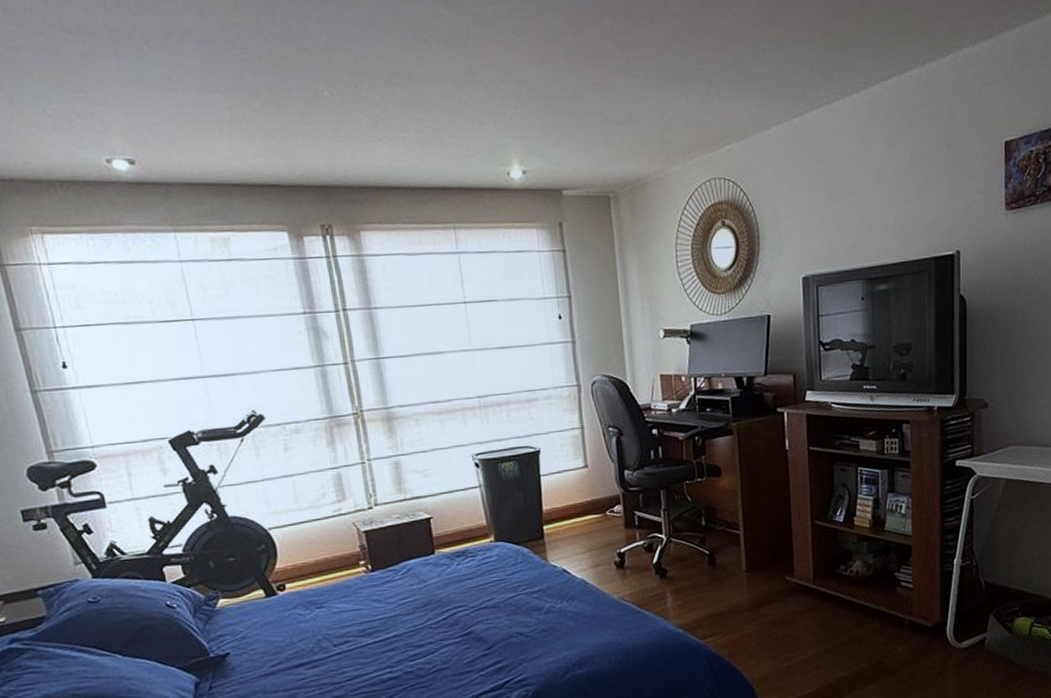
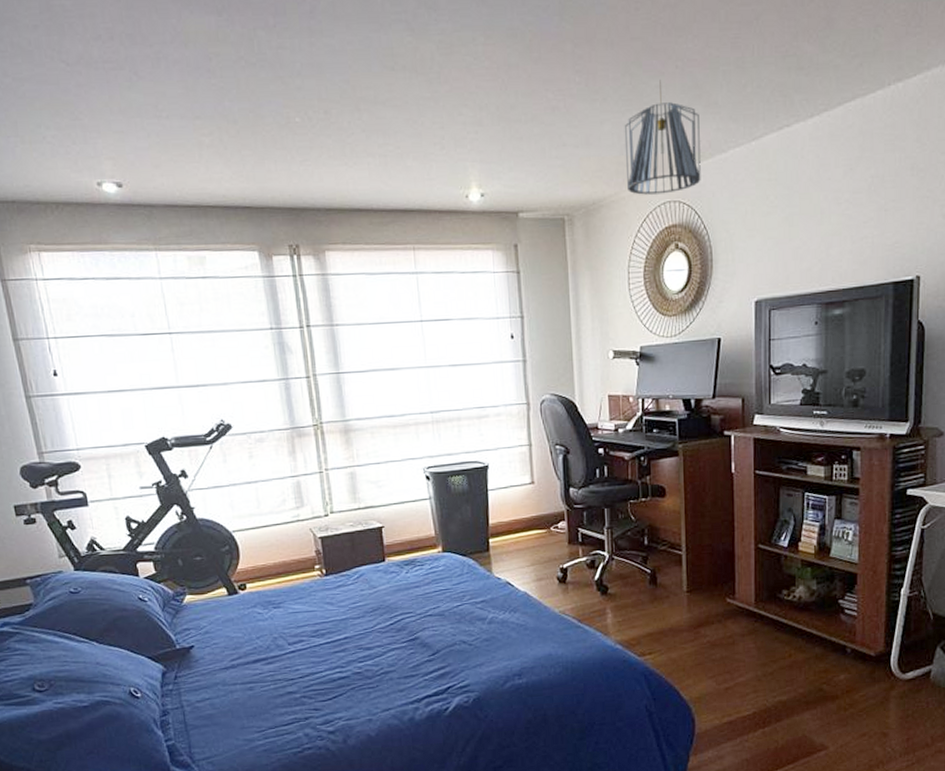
pendant light: none [666,56,745,172] -> present [624,79,701,195]

